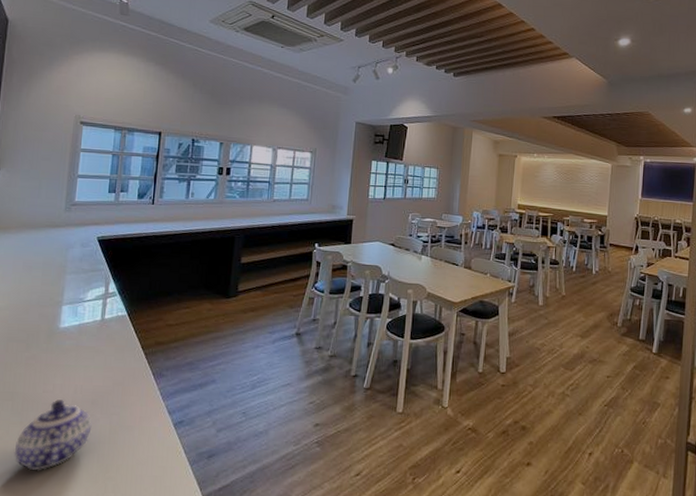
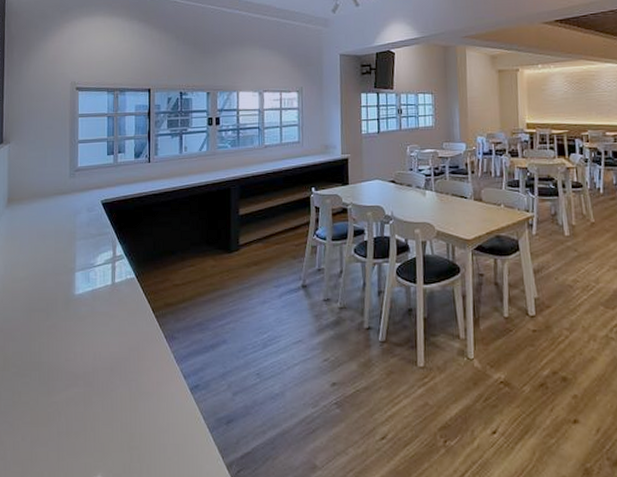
teapot: present [14,399,92,471] -> none [44,368,113,442]

